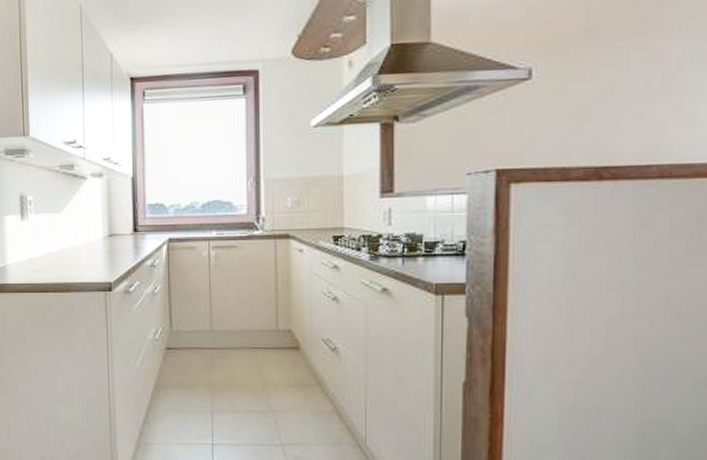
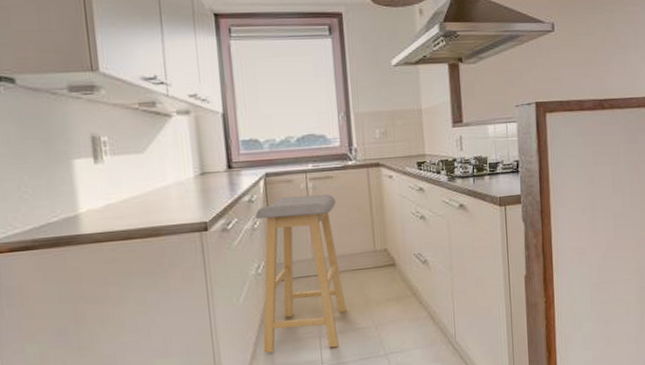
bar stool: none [155,263,242,427] -> present [255,194,347,353]

